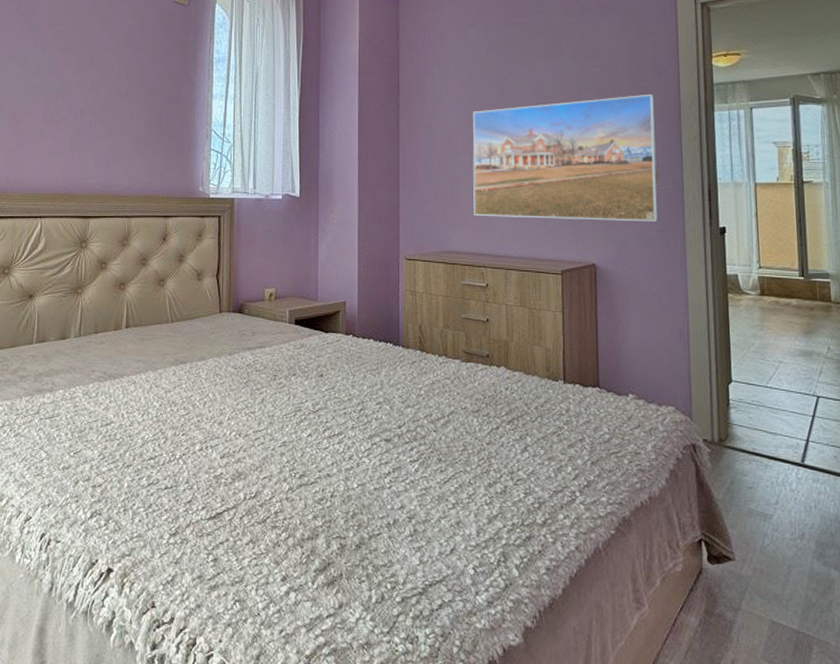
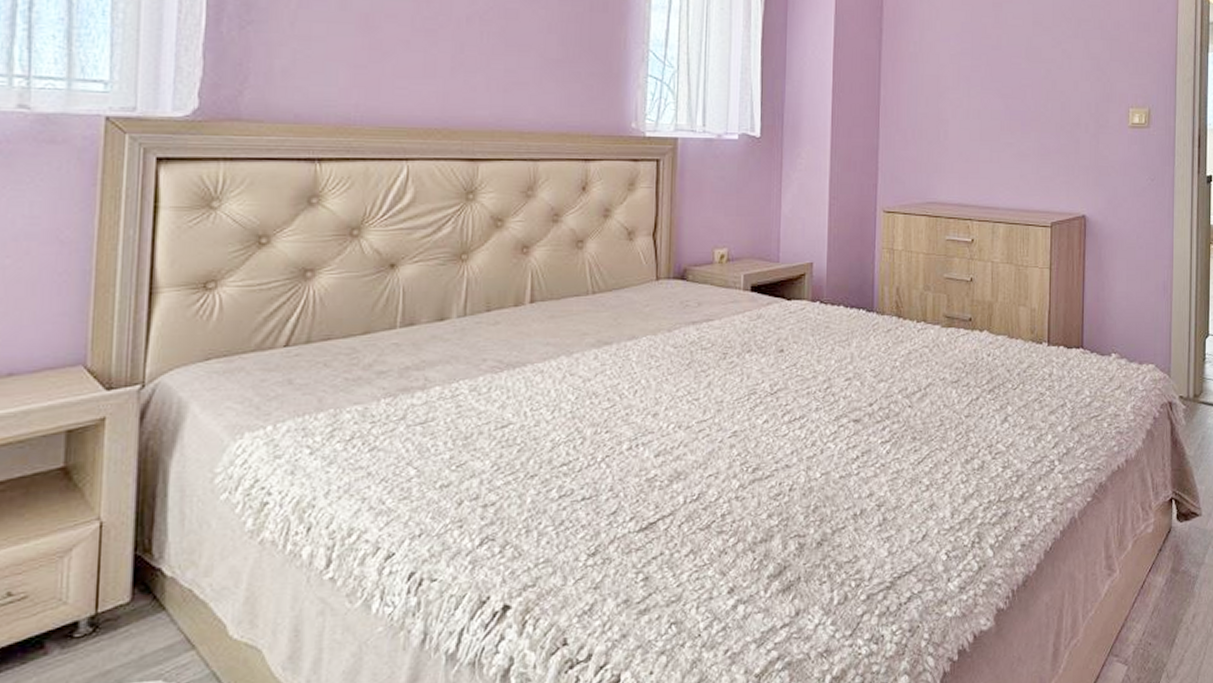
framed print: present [473,94,658,221] -> none [961,30,1152,169]

